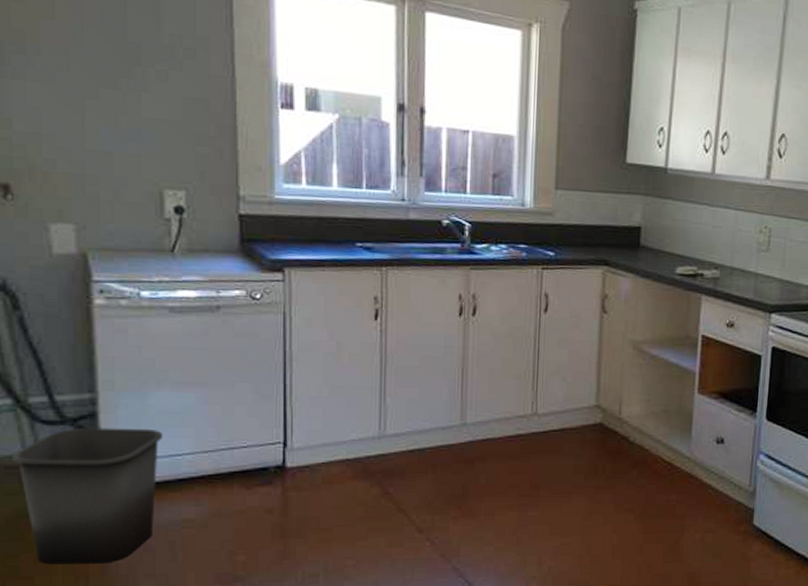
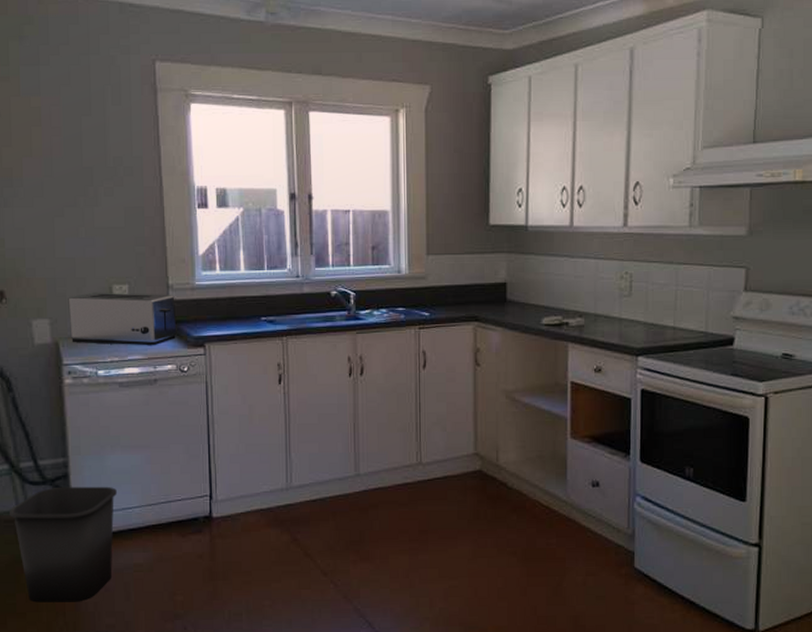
toaster: none [101,196,247,267] -> present [68,292,176,346]

